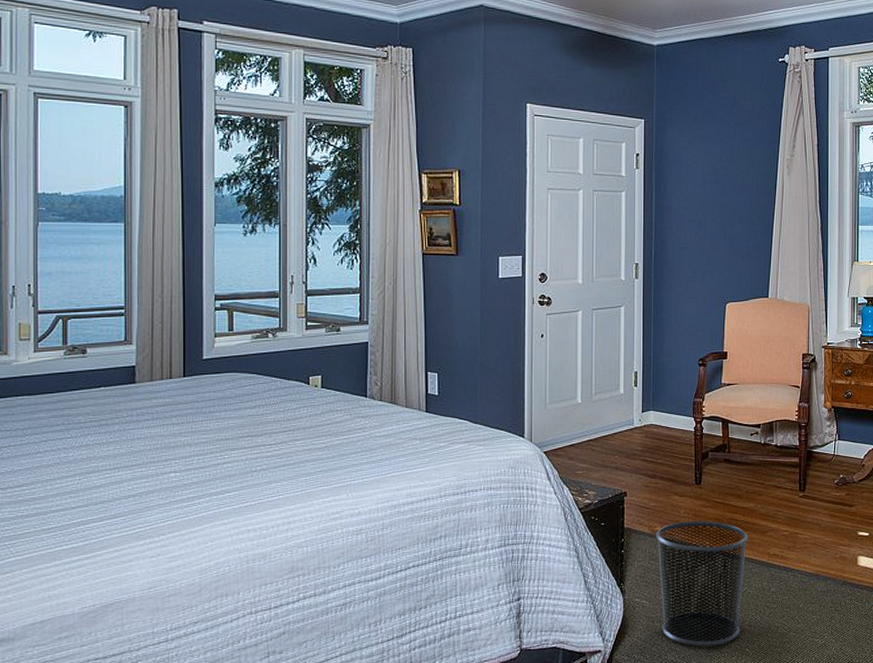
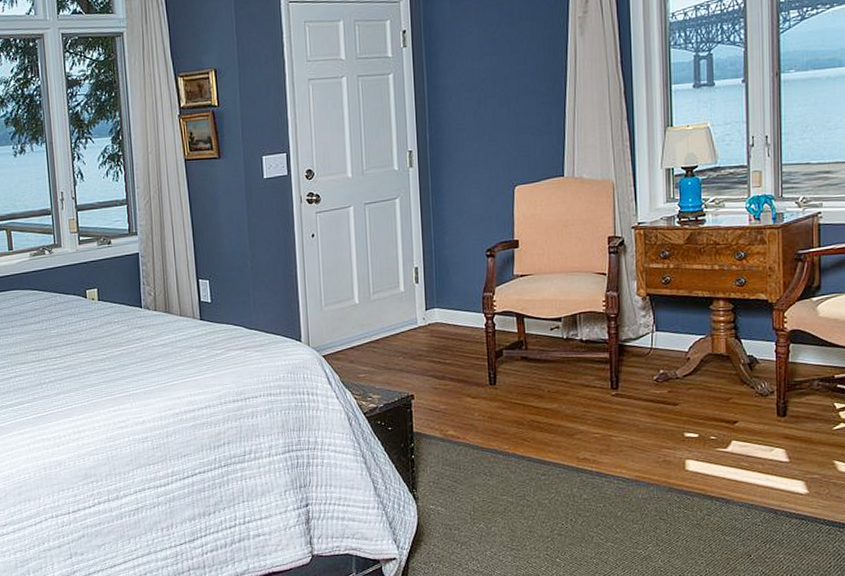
waste bin: present [655,520,748,647] -> none [447,423,554,556]

